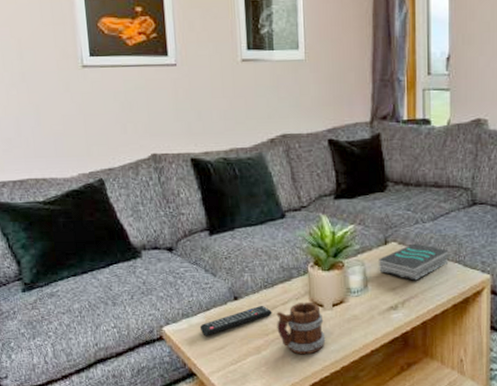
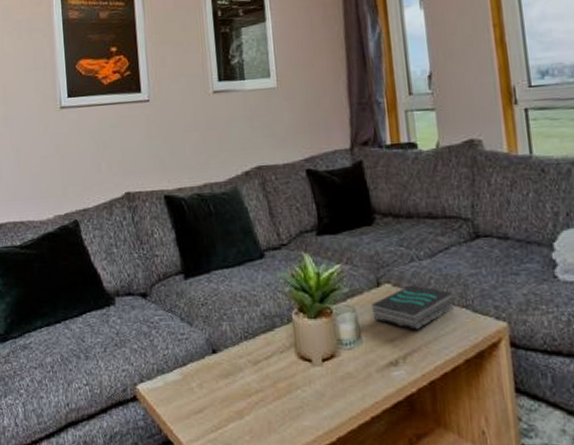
remote control: present [199,305,272,337] -> none [176,359,255,397]
mug: present [276,301,326,355] -> none [259,355,317,421]

